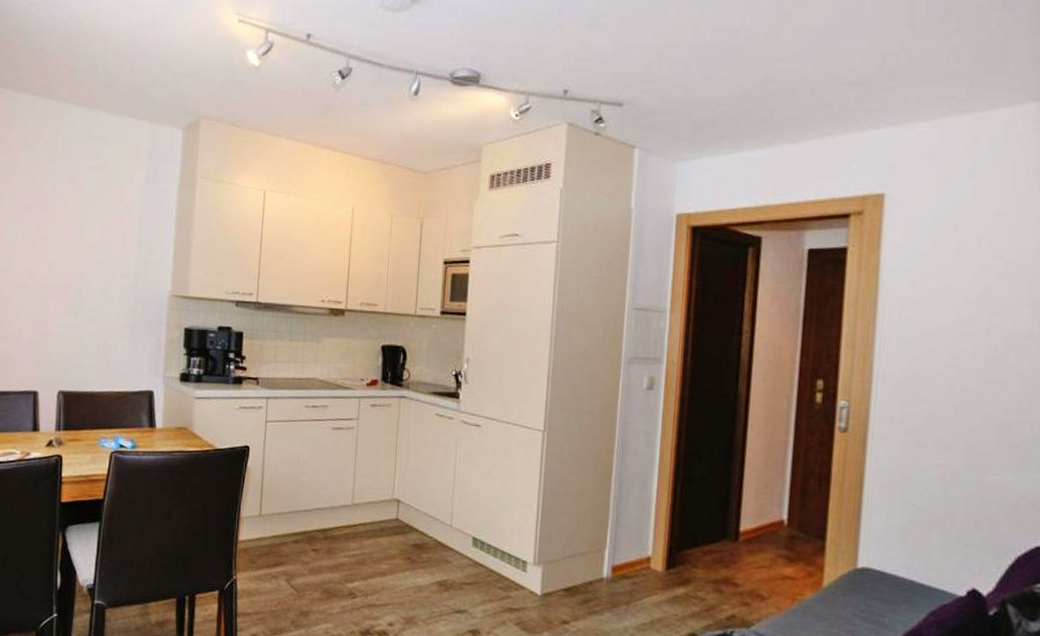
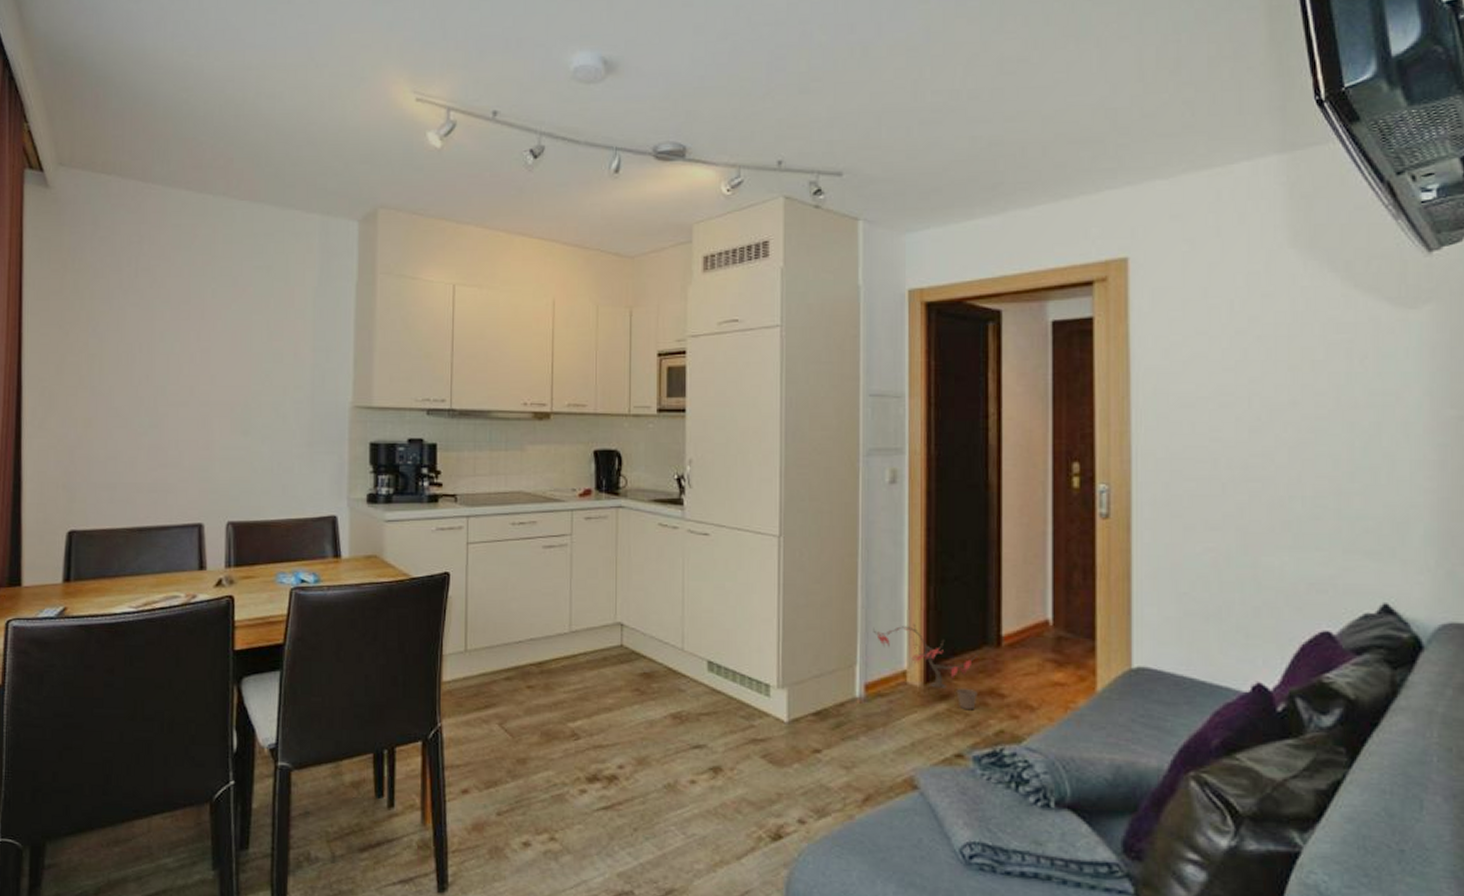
potted plant: none [623,516,718,596] -> present [873,623,979,711]

